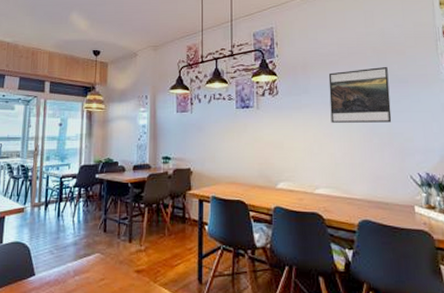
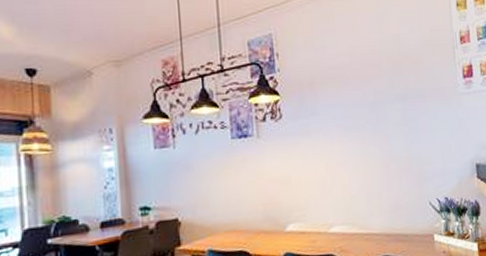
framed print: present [328,67,392,123] -> none [339,80,410,149]

